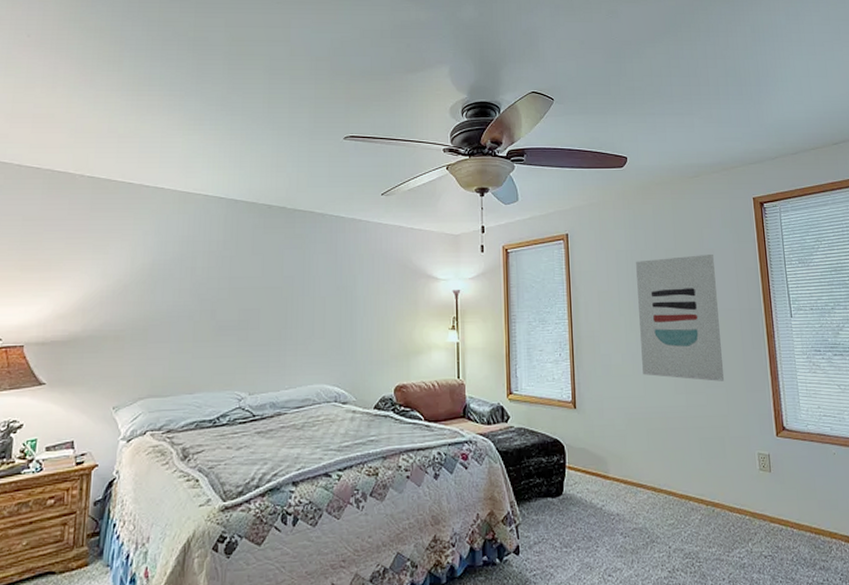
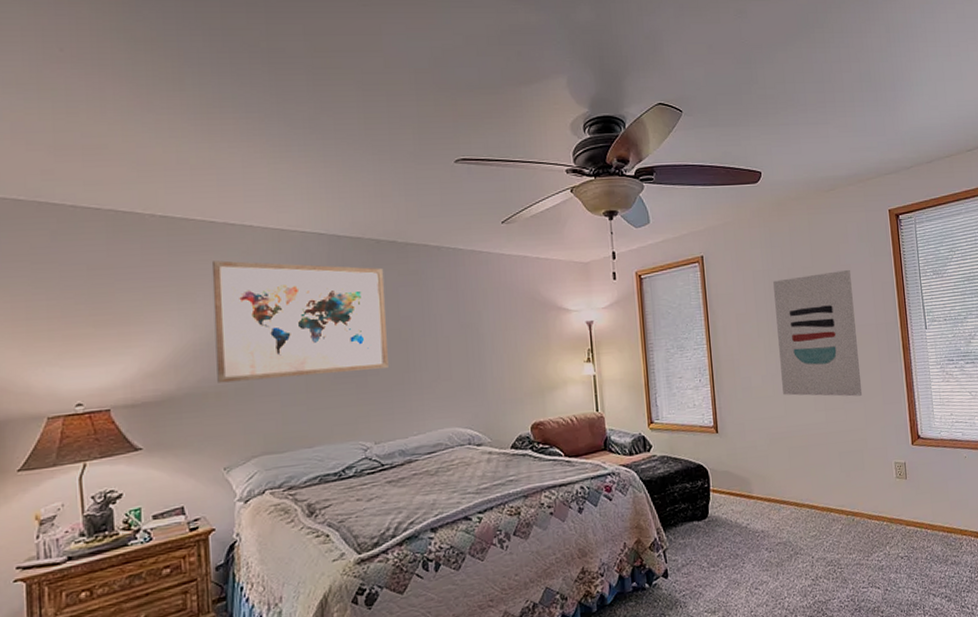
wall art: none [117,217,273,328] -> present [212,260,388,383]

